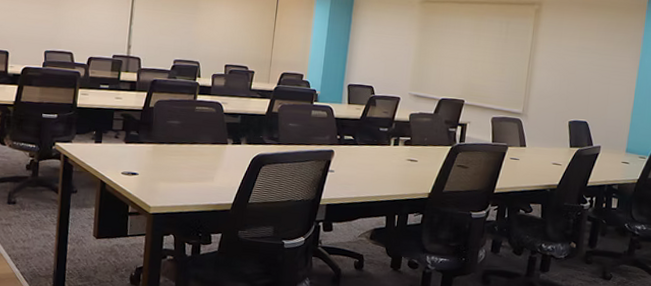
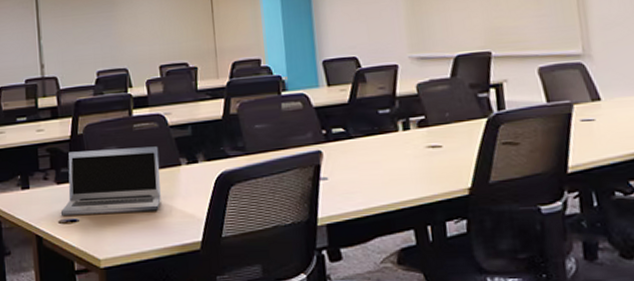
laptop: none [124,119,213,176] -> present [60,146,161,215]

